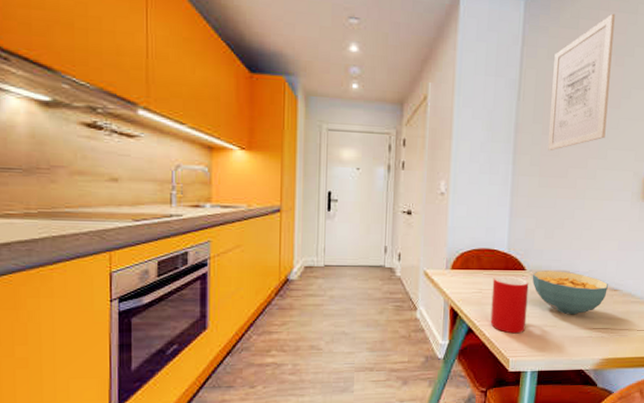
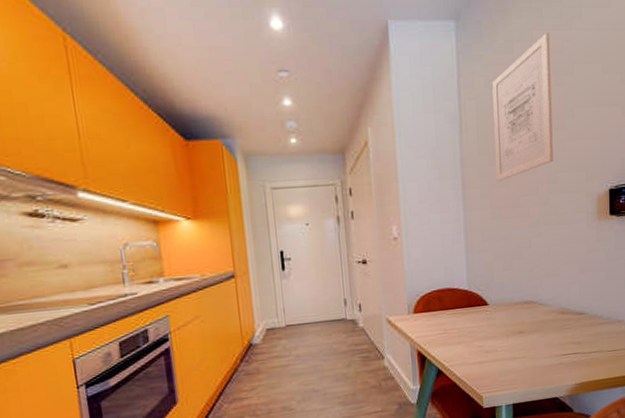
cup: present [490,275,529,334] -> none [456,312,496,371]
cereal bowl: present [532,271,609,315] -> none [495,301,574,344]

